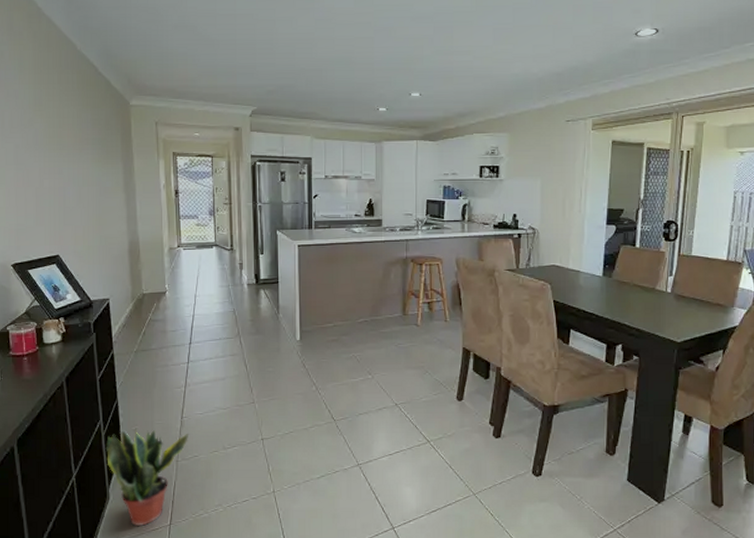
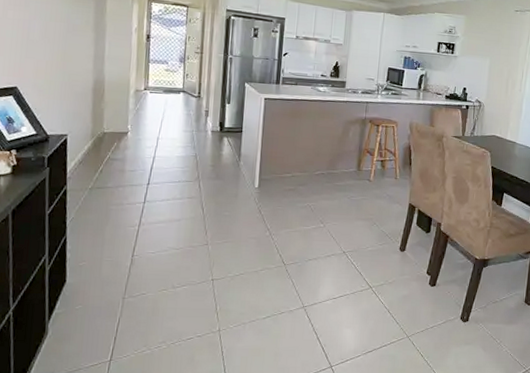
potted plant: present [105,428,189,527] -> none [48,264,139,363]

